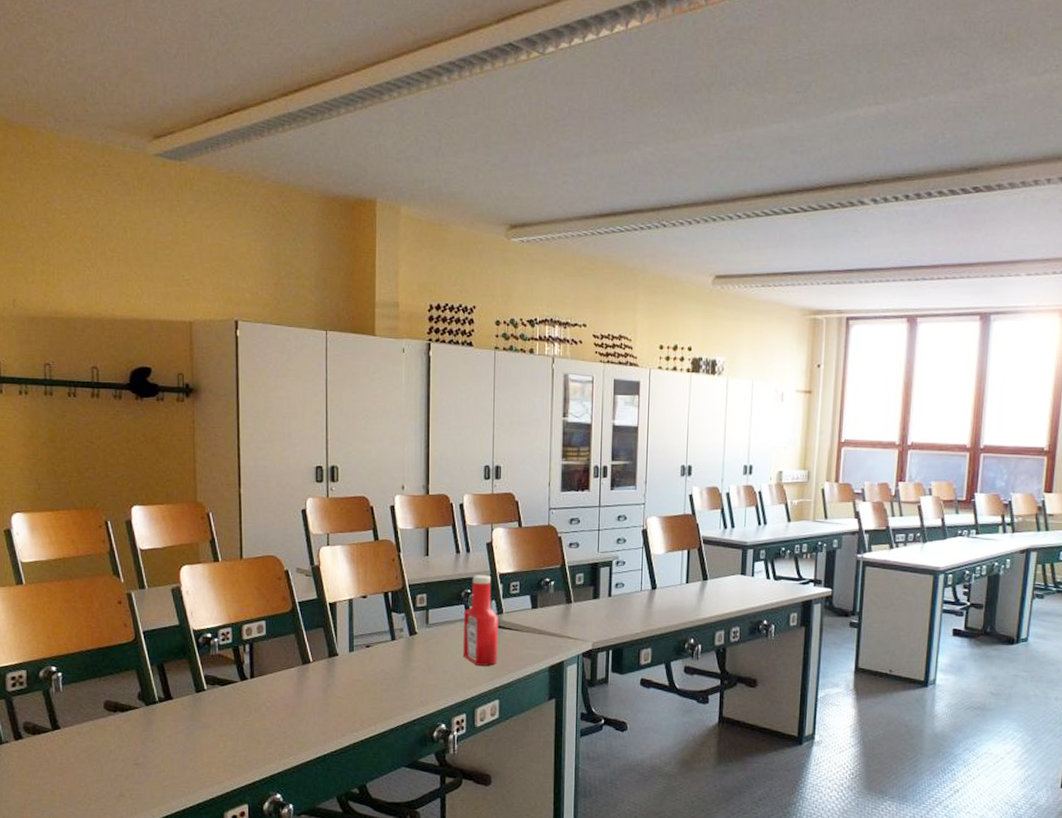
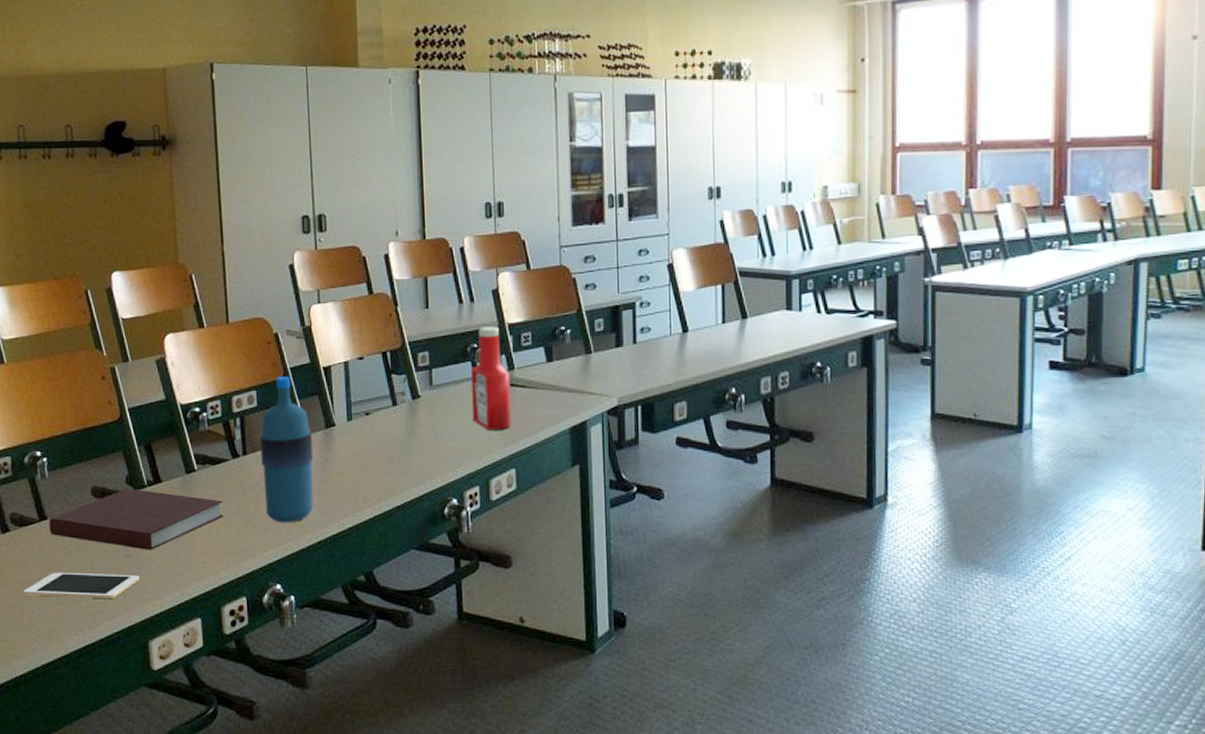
cell phone: none [34,777,148,803] -> present [23,572,140,600]
notebook: none [62,703,230,760] -> present [49,488,224,550]
water bottle: none [267,609,317,740] -> present [260,377,314,523]

